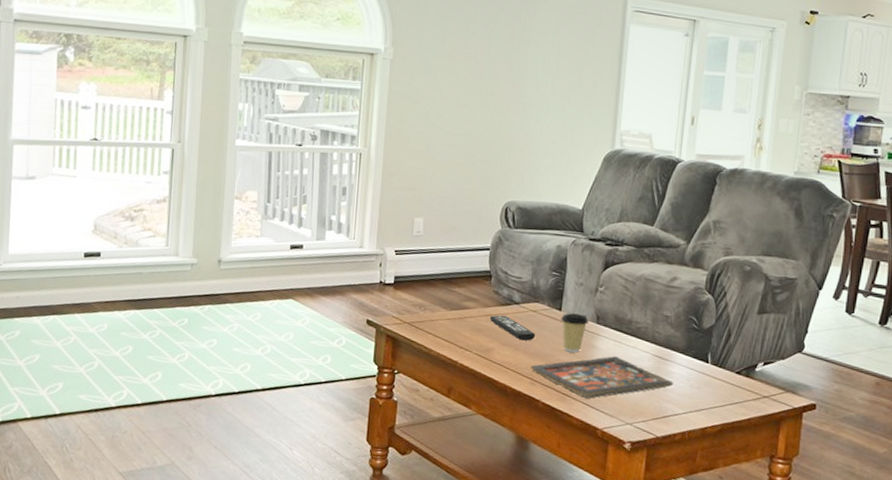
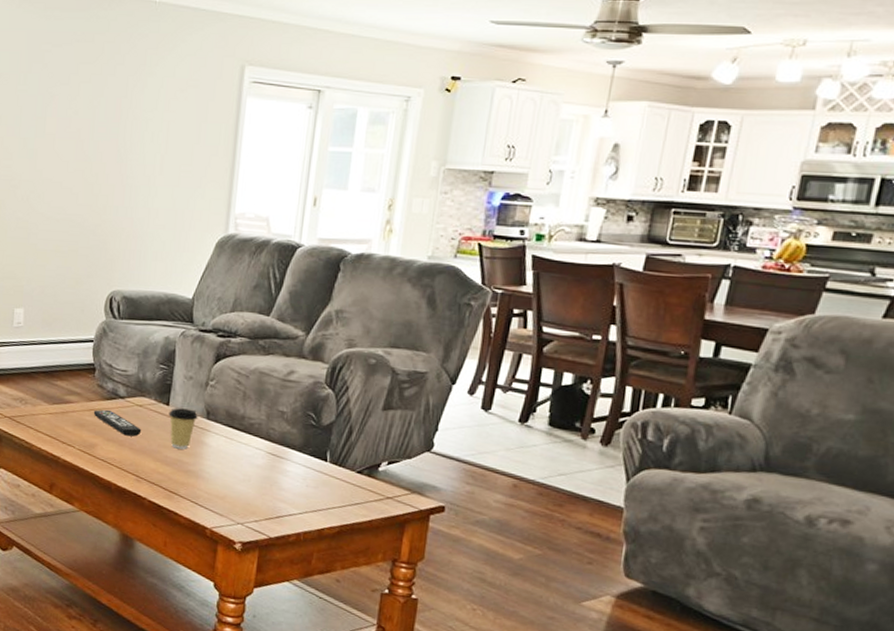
board game: present [531,356,673,398] -> none [136,453,289,497]

